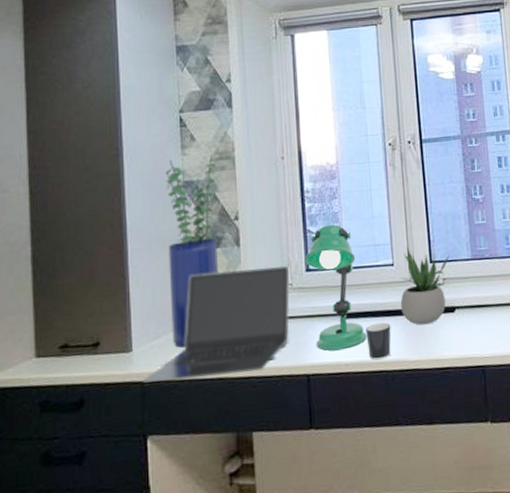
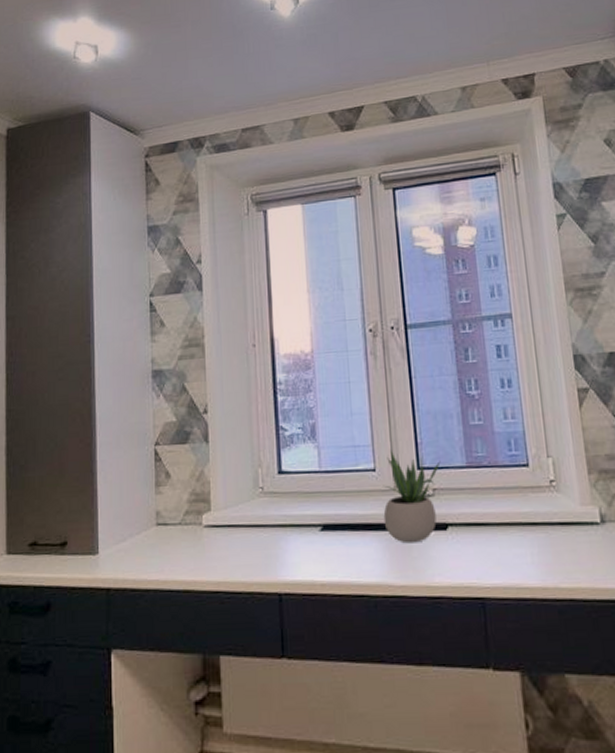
laptop: present [142,266,291,383] -> none [107,467,262,590]
vase: present [166,153,218,348] -> none [135,340,186,553]
desk lamp: present [304,224,367,351] -> none [276,421,346,568]
mug: present [365,322,392,361] -> none [344,537,374,583]

